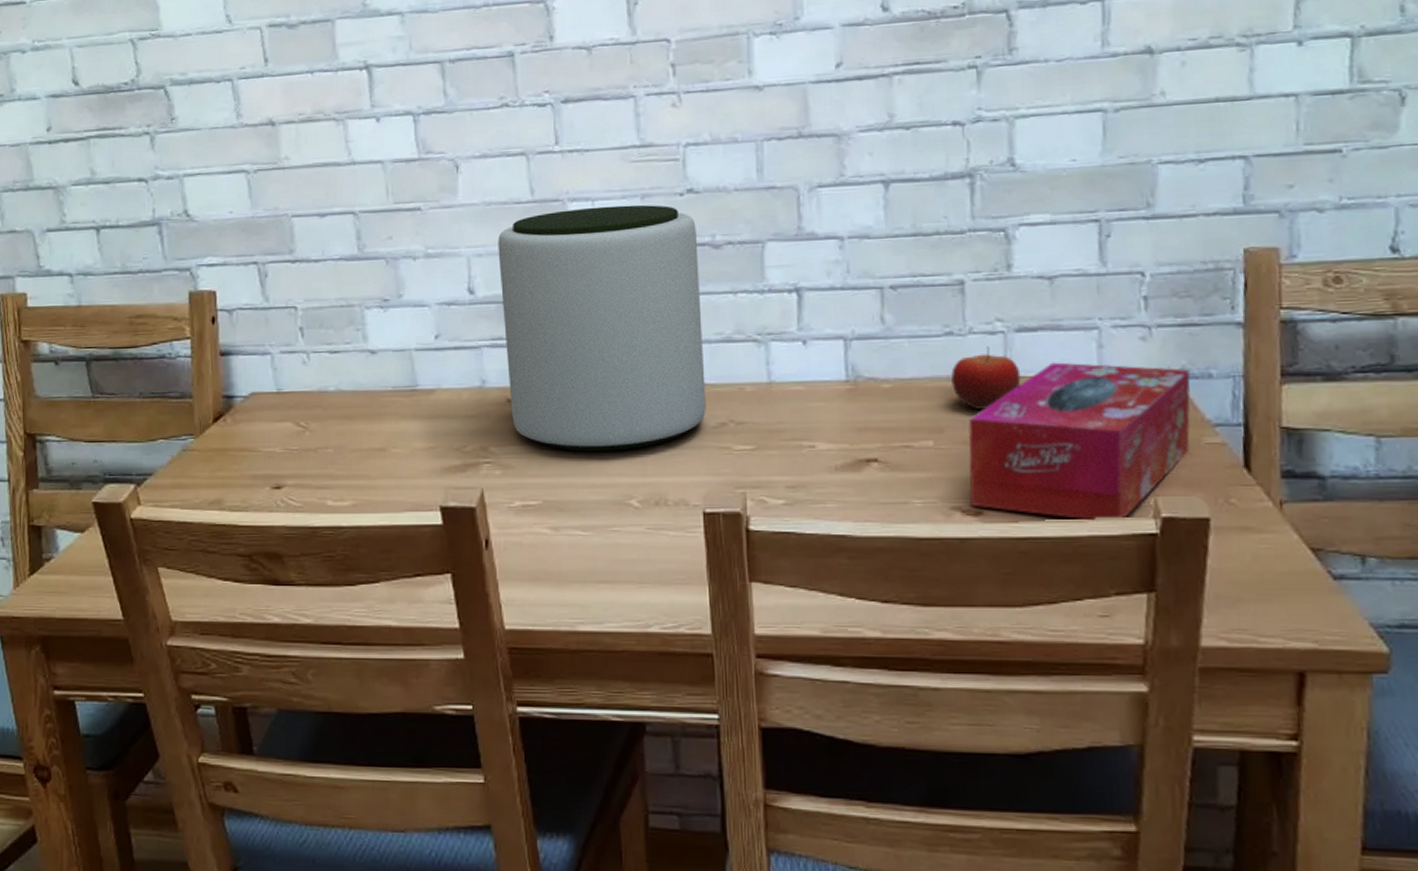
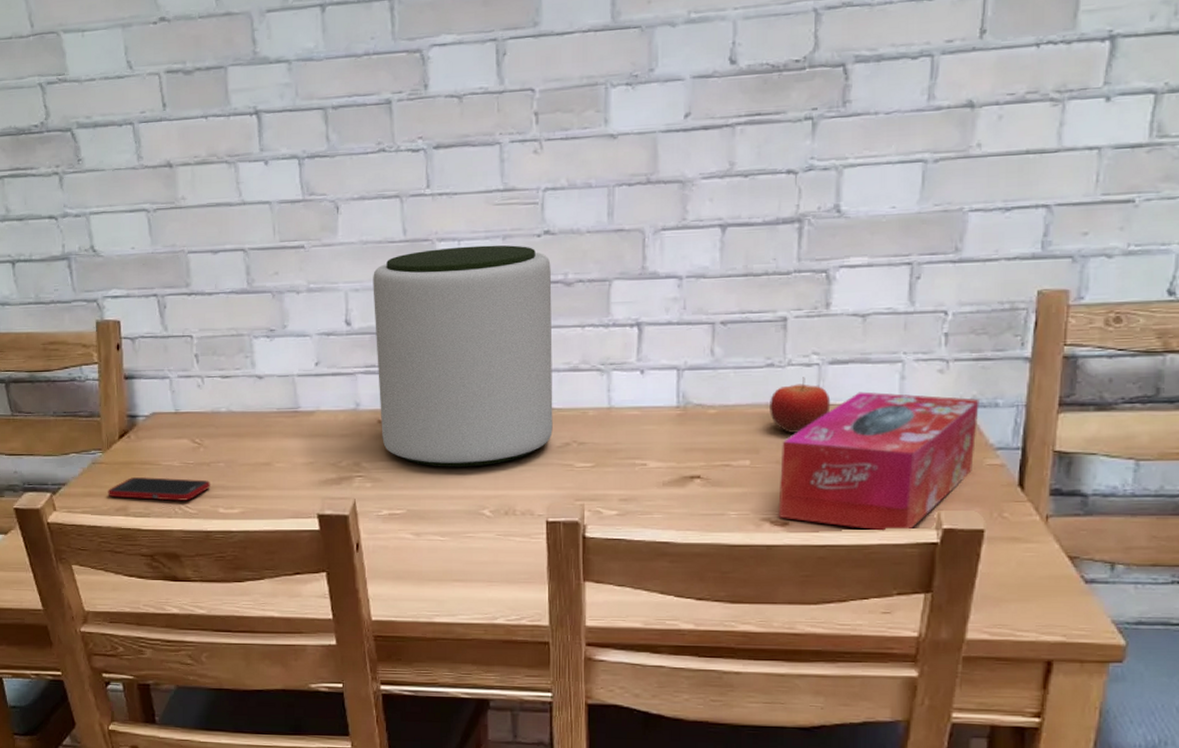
cell phone: none [200,465,317,493] -> present [108,476,210,501]

